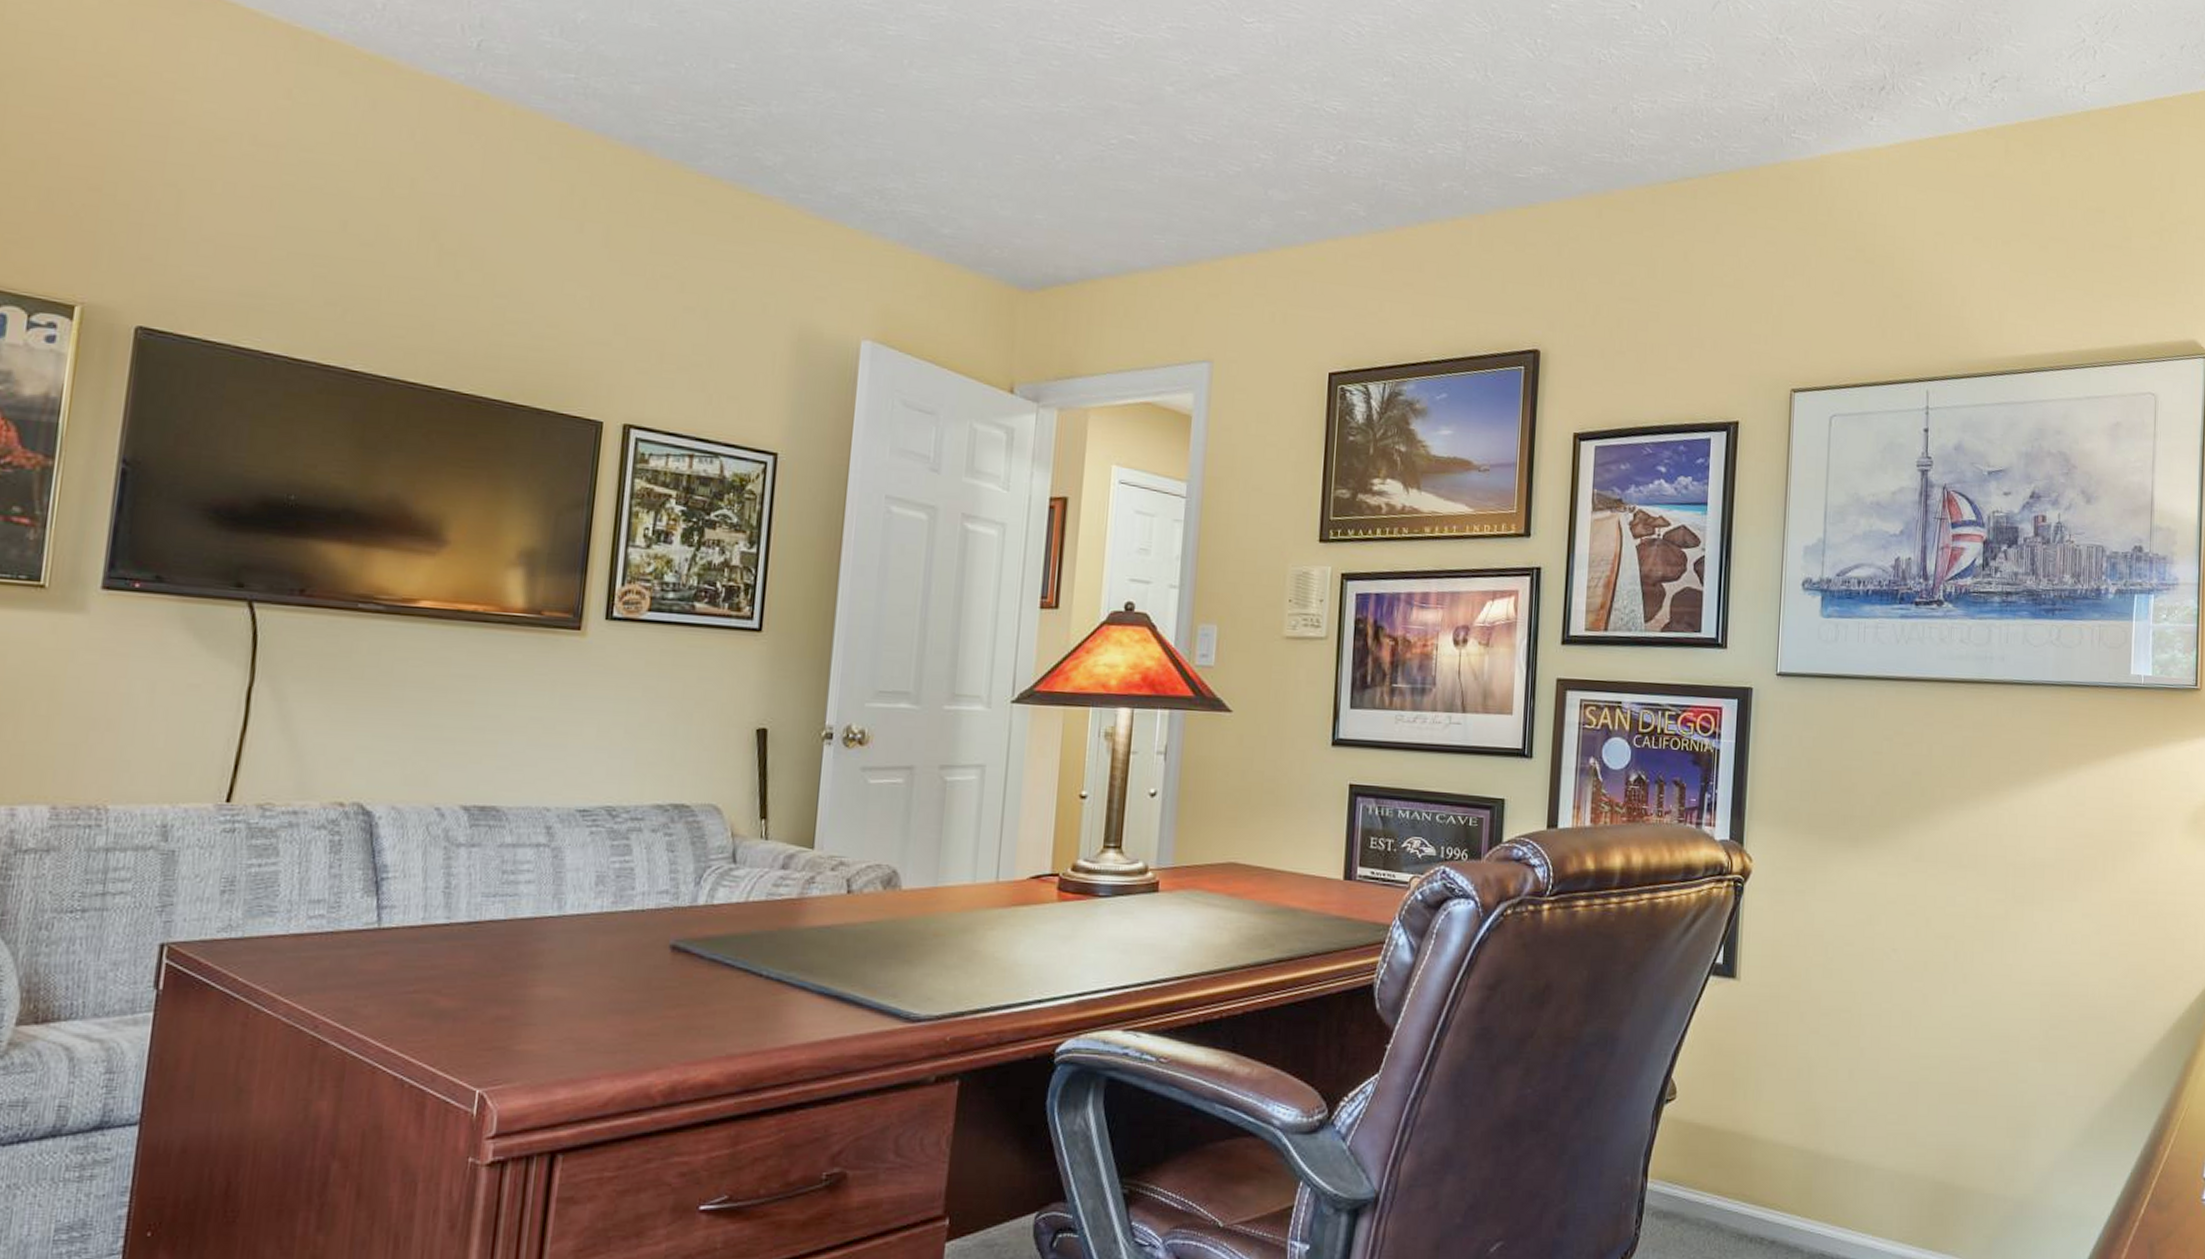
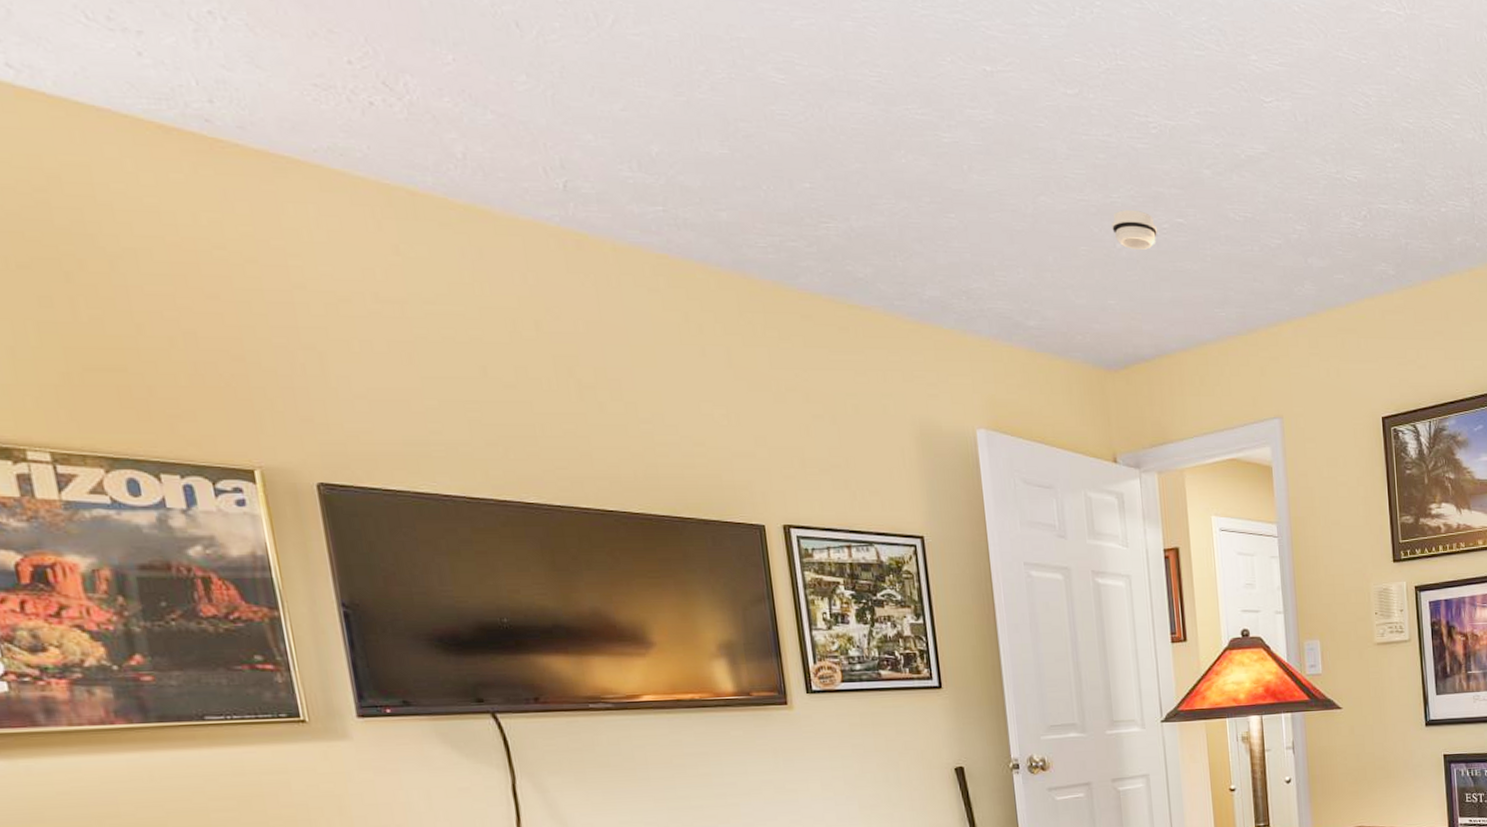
smoke detector: none [1054,121,1105,165] -> present [1112,210,1158,250]

